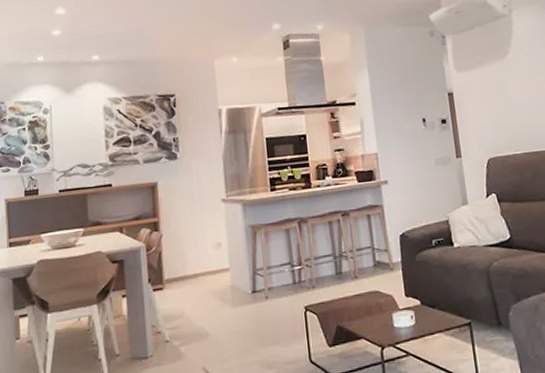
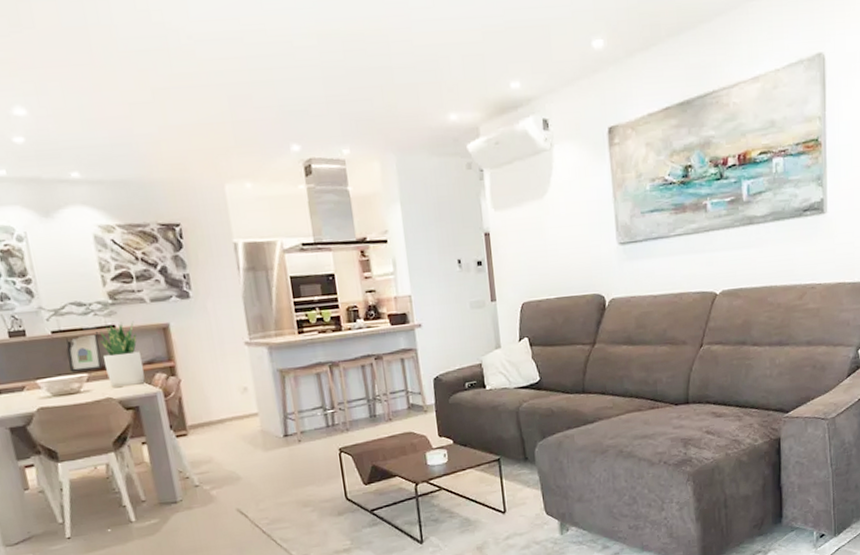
picture frame: none [70,185,97,226] -> present [66,326,102,371]
planter: none [97,180,132,243] -> present [99,321,145,388]

